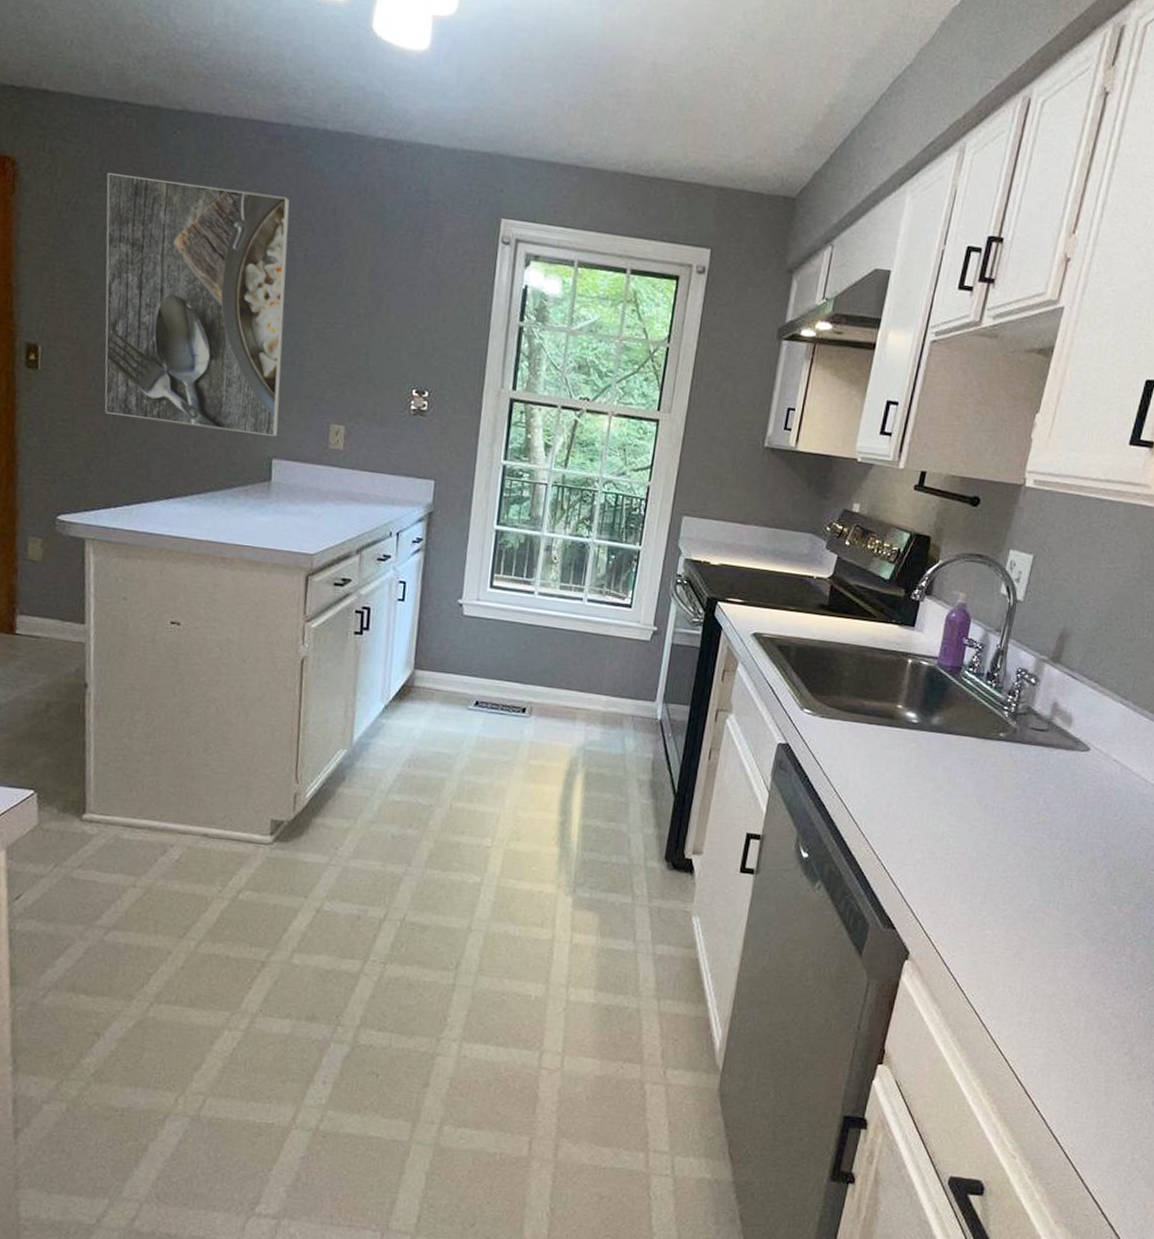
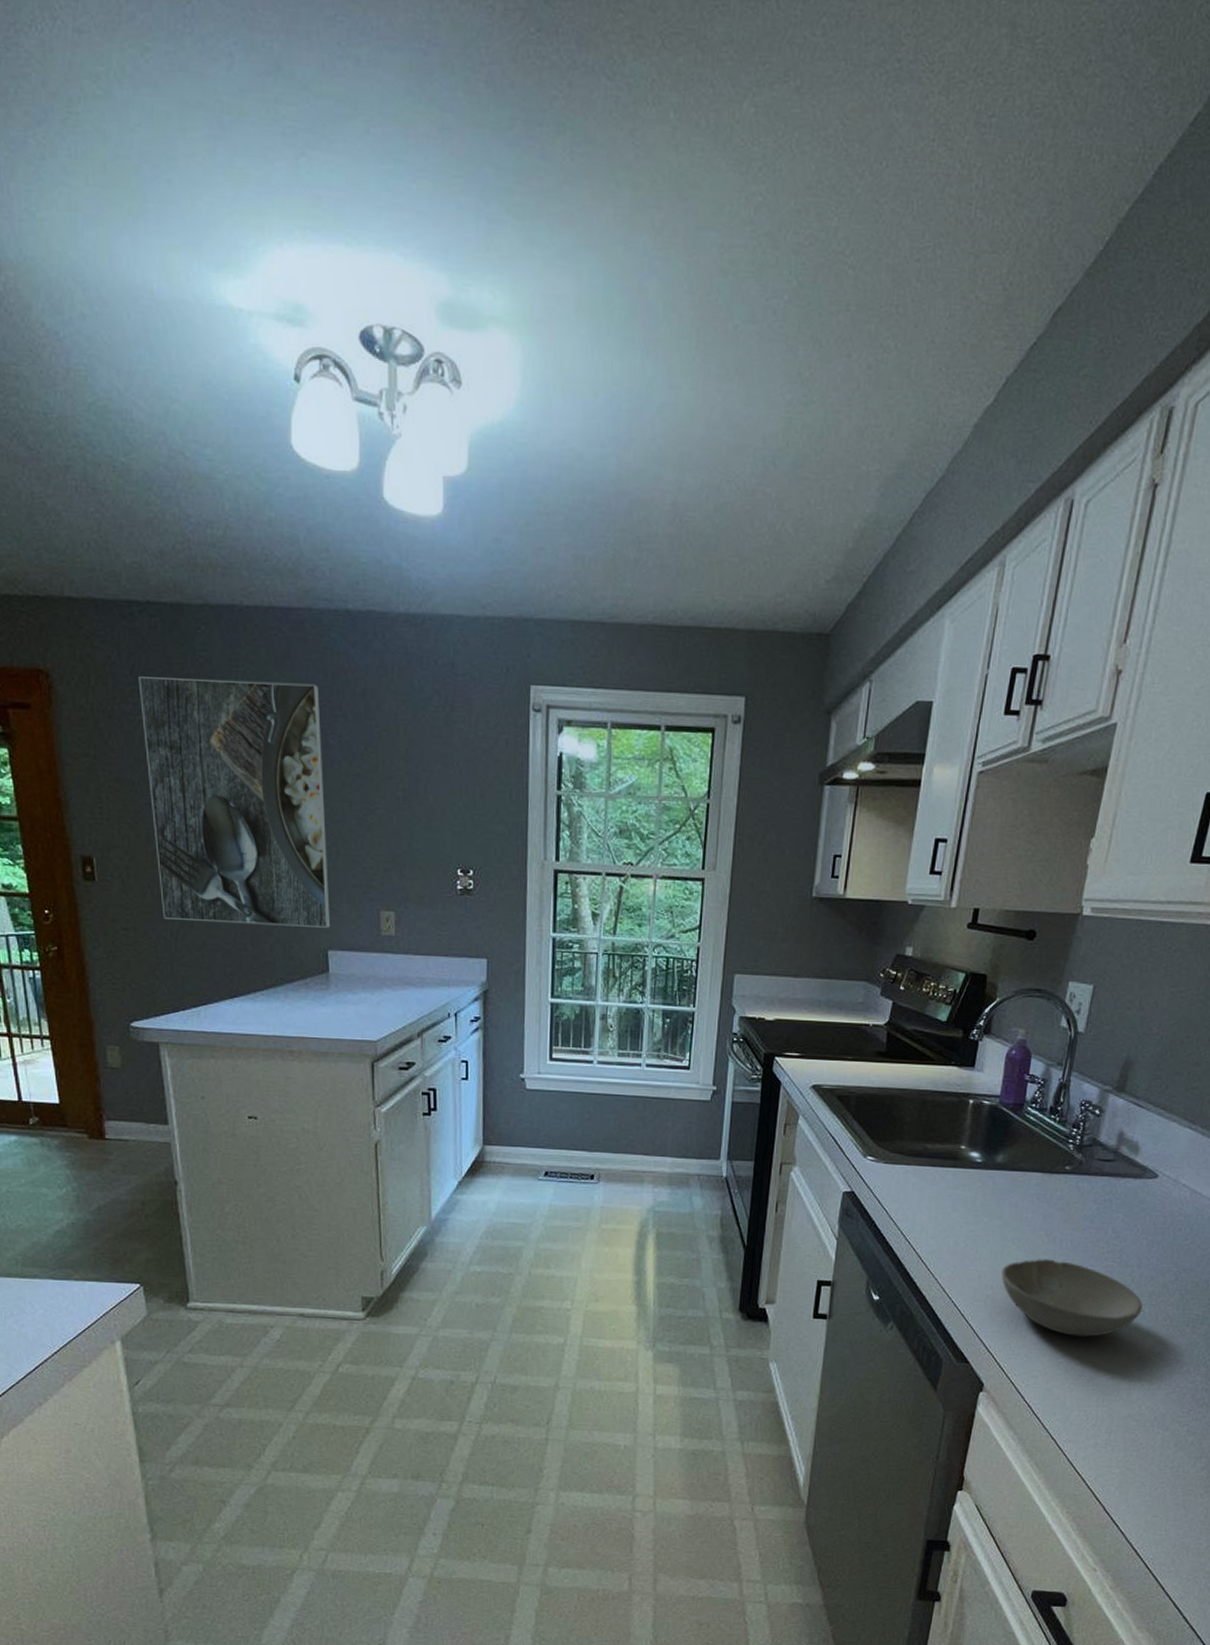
bowl: none [932,825,1071,910] -> present [1001,1259,1143,1338]

